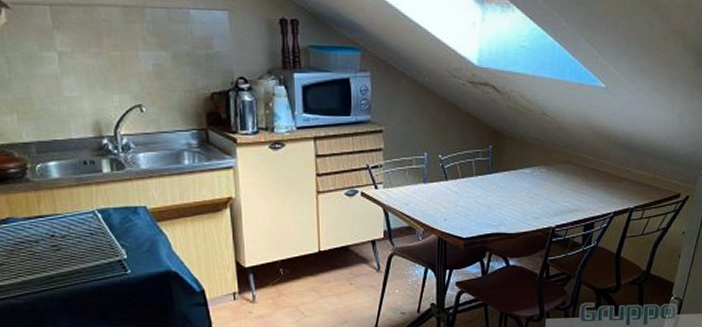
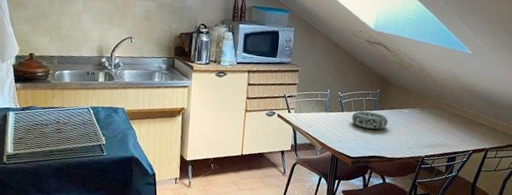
decorative bowl: none [459,176,506,199] -> present [351,110,388,130]

